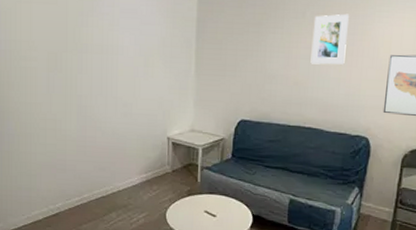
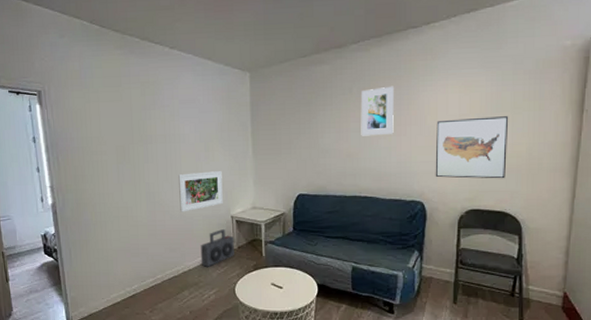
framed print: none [113,88,161,130] -> present [178,171,223,212]
speaker: none [131,151,169,189] -> present [200,229,234,267]

